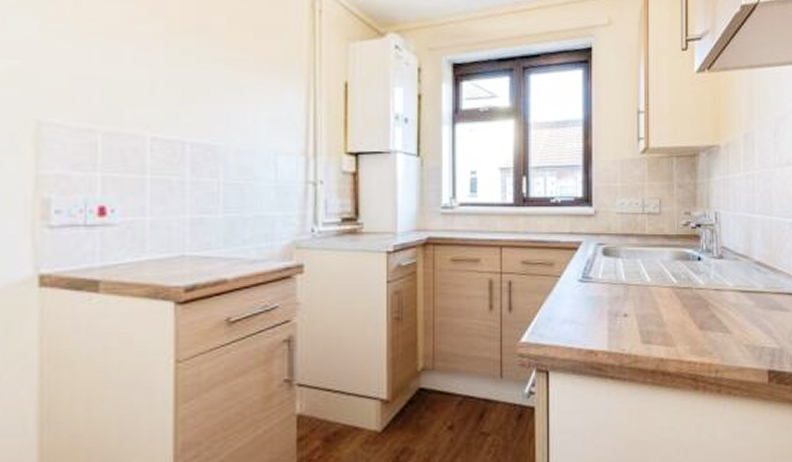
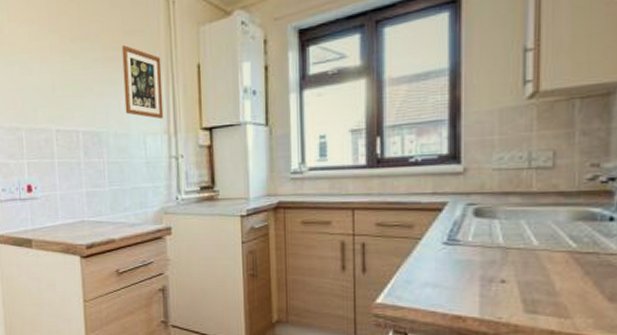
picture frame: none [252,48,302,138] -> present [122,45,164,120]

